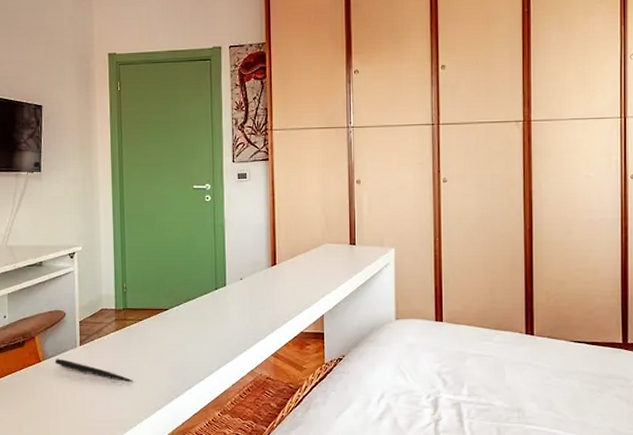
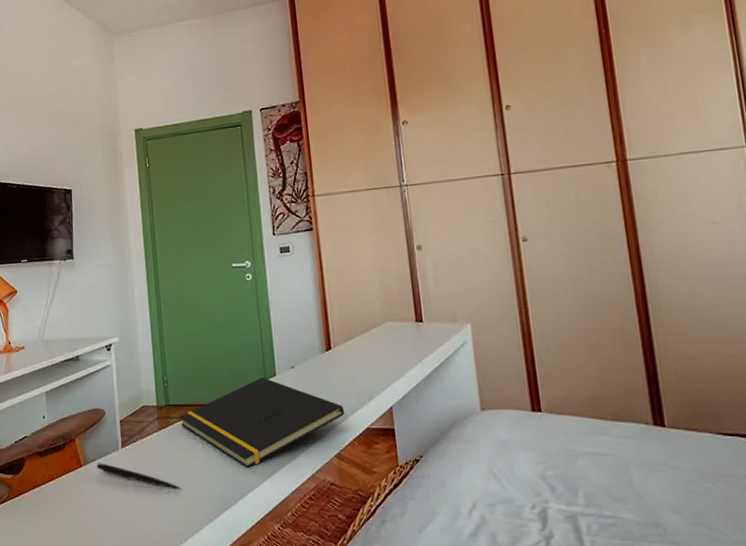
notepad: none [136,286,284,364] -> present [179,377,345,468]

